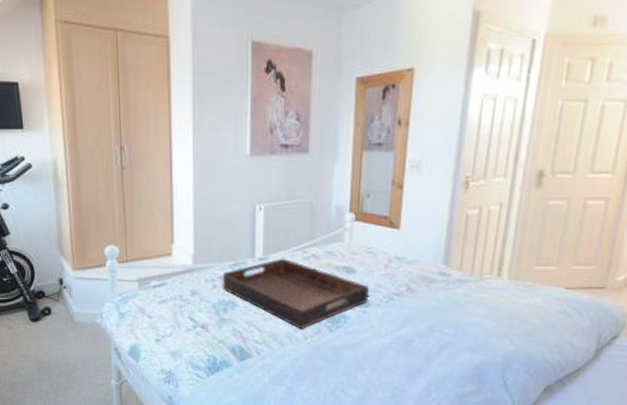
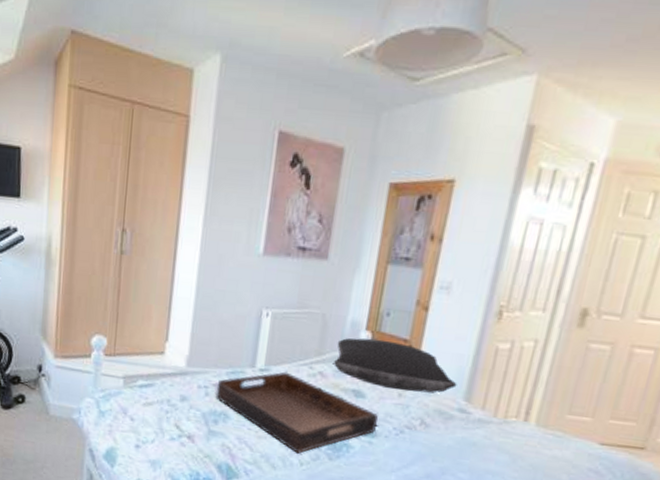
pillow: none [324,219,436,263] -> present [334,338,457,394]

